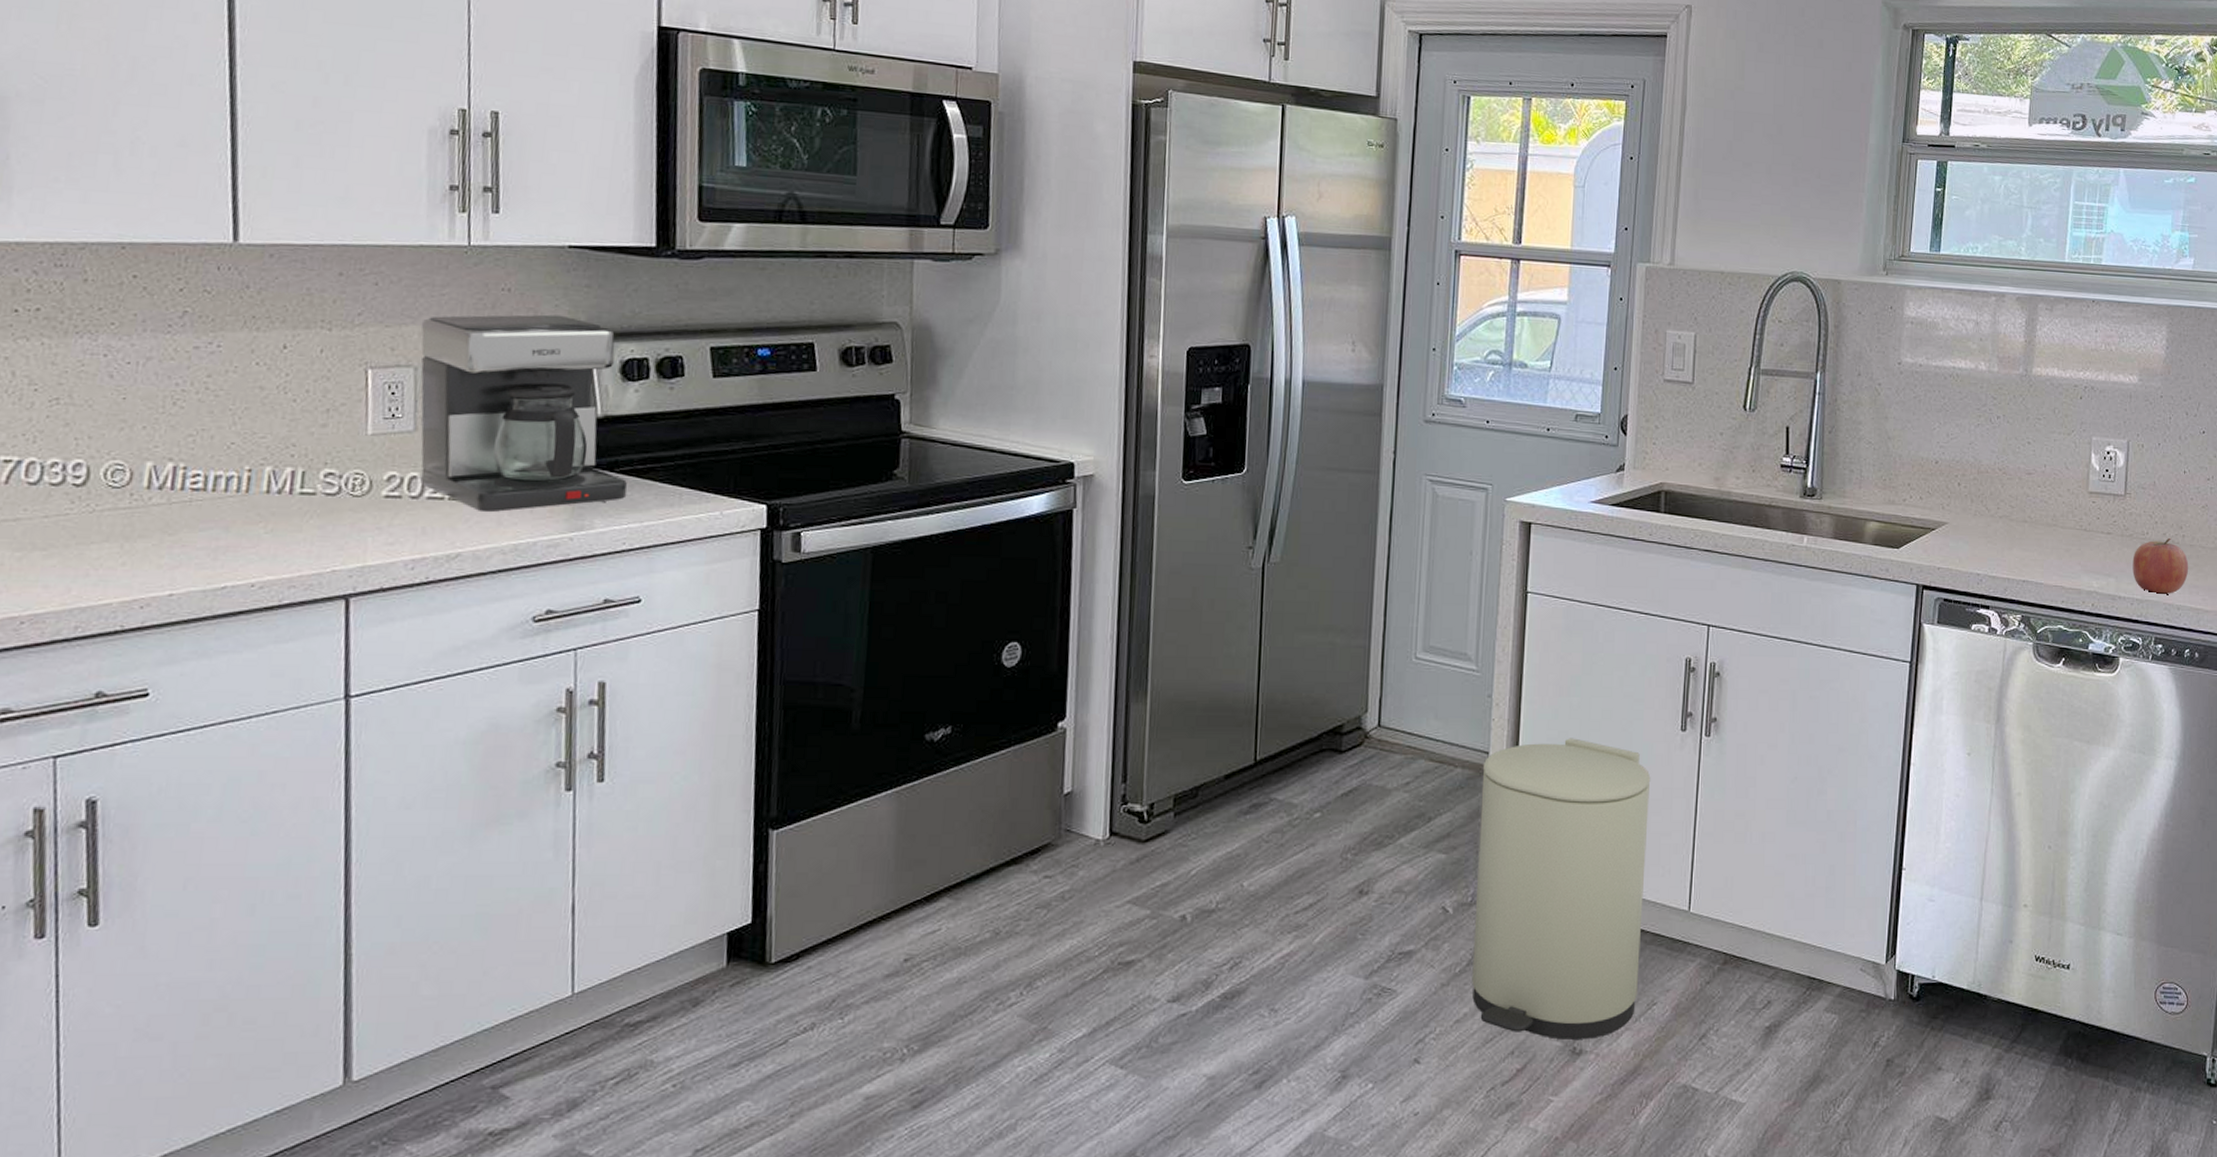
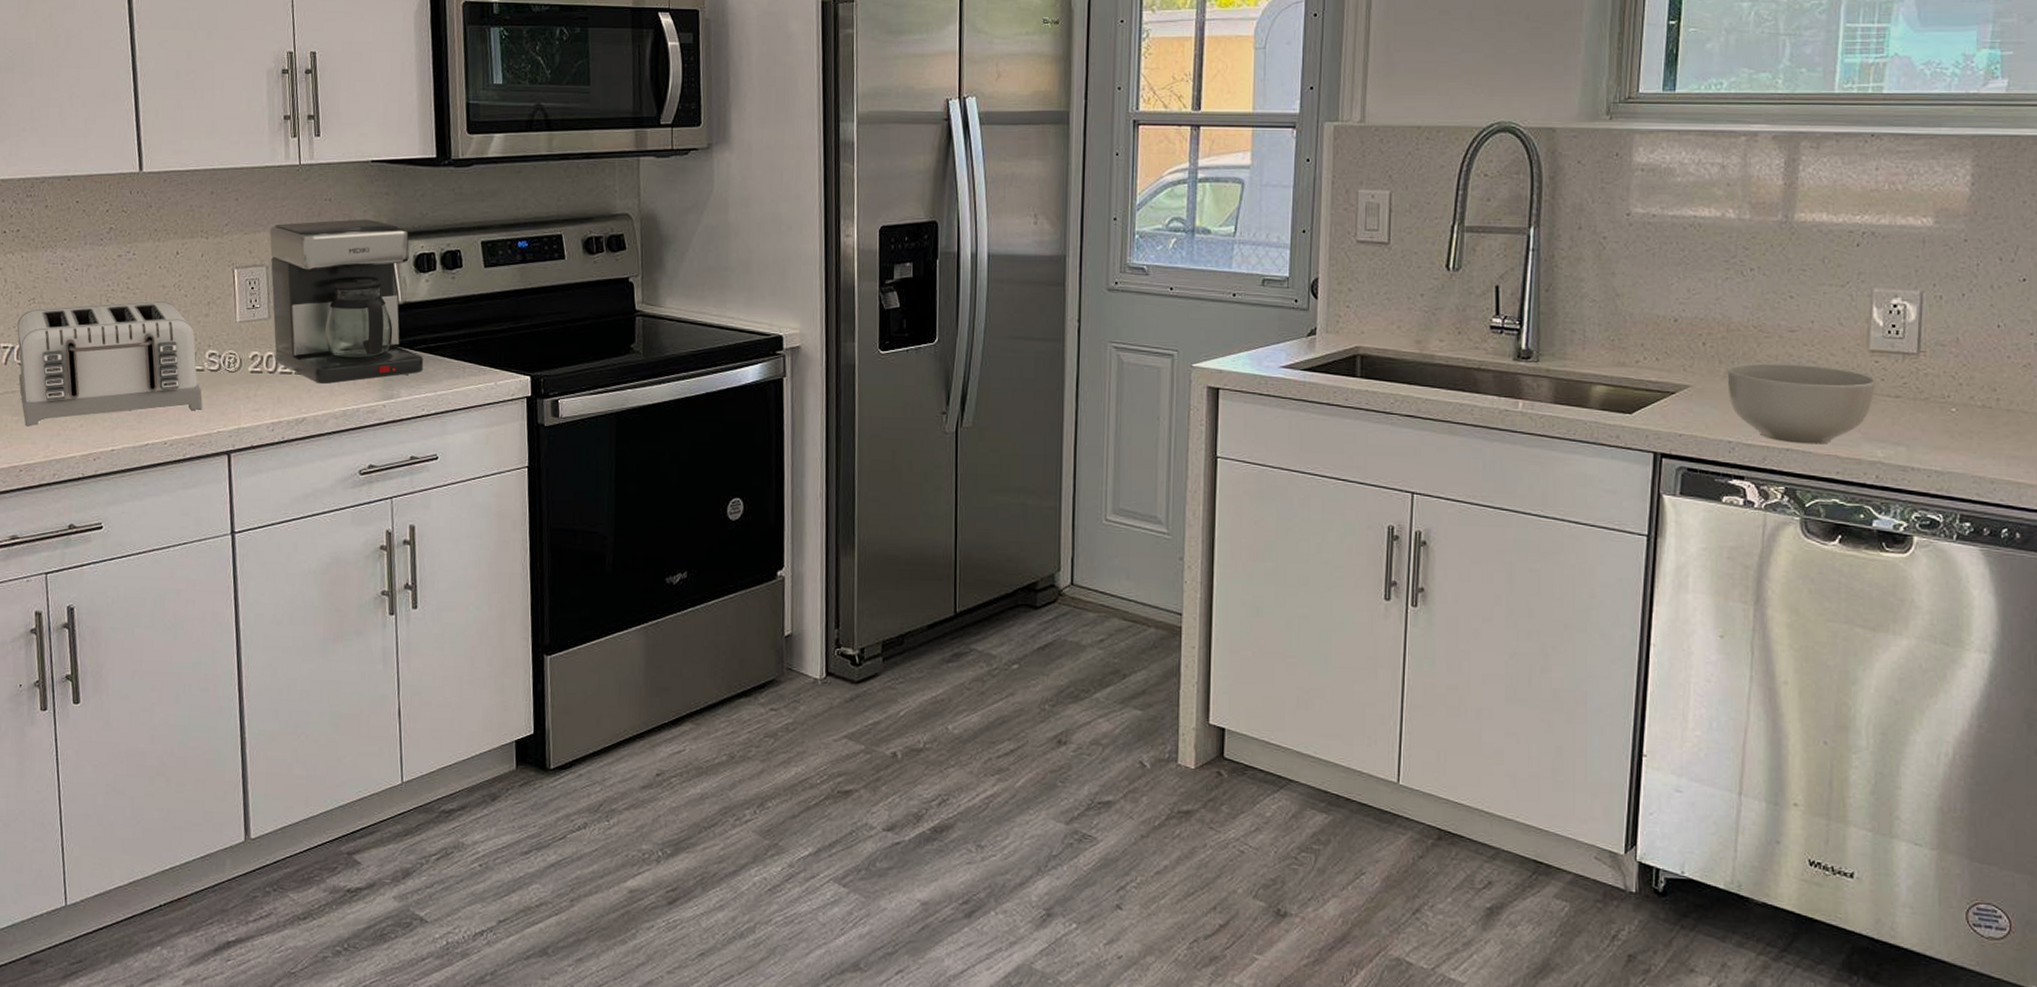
toaster: none [26,405,312,565] -> present [17,300,202,427]
pedal bin: present [1472,738,1651,1040] -> none [1171,603,1353,902]
bowl: none [1977,502,2094,576] -> present [1727,363,1877,445]
fruit: present [2132,537,2189,594] -> none [1929,401,2006,466]

